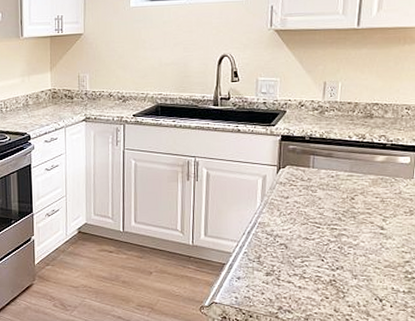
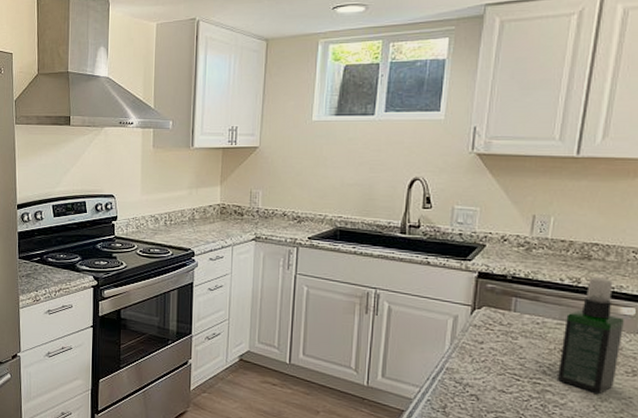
spray bottle: none [351,132,401,233] -> present [558,277,624,394]

